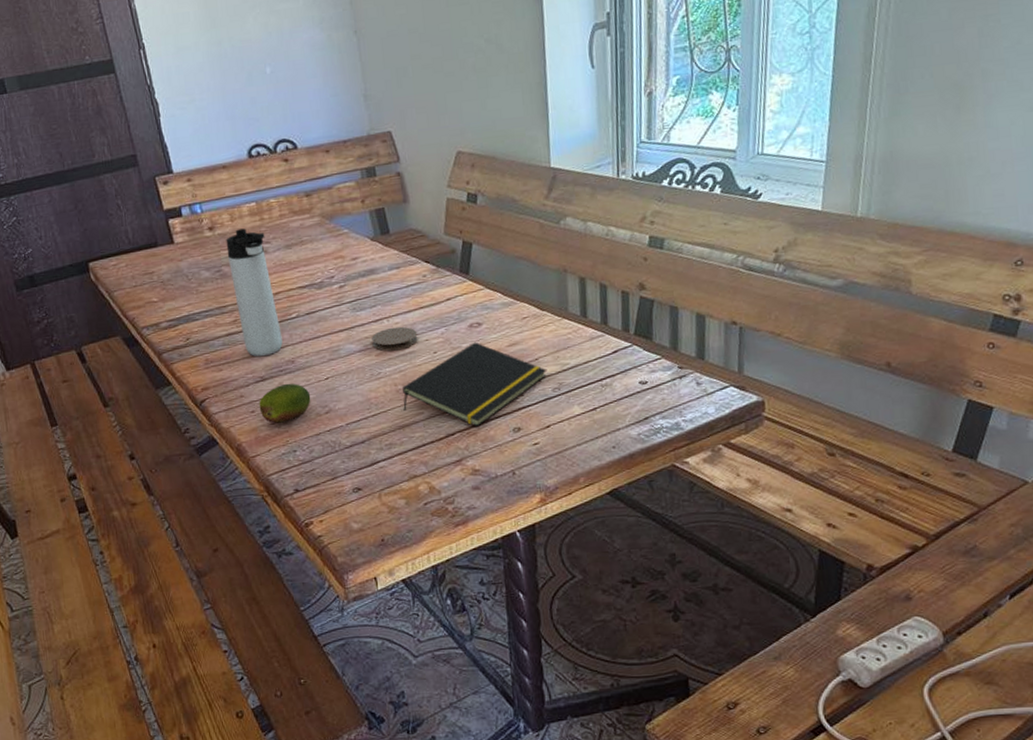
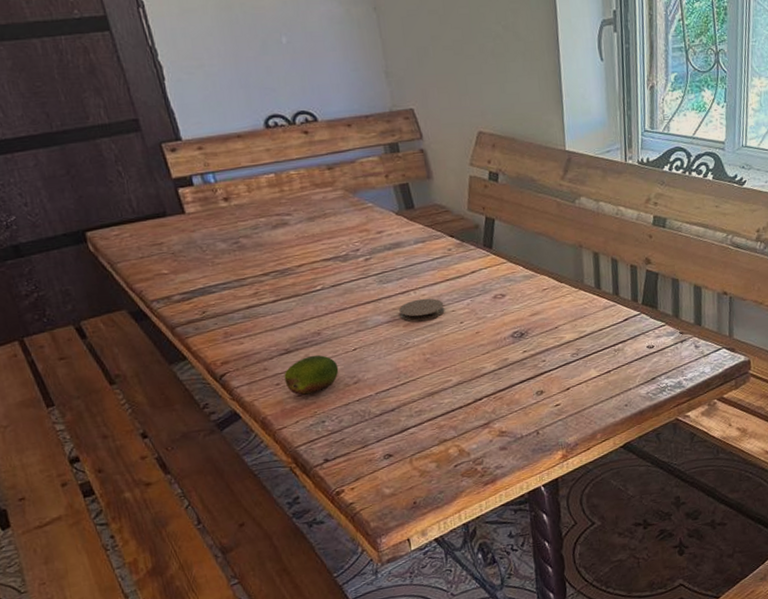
thermos bottle: present [226,228,283,357] -> none [243,200,308,330]
notepad: present [402,342,547,427] -> none [430,312,566,392]

